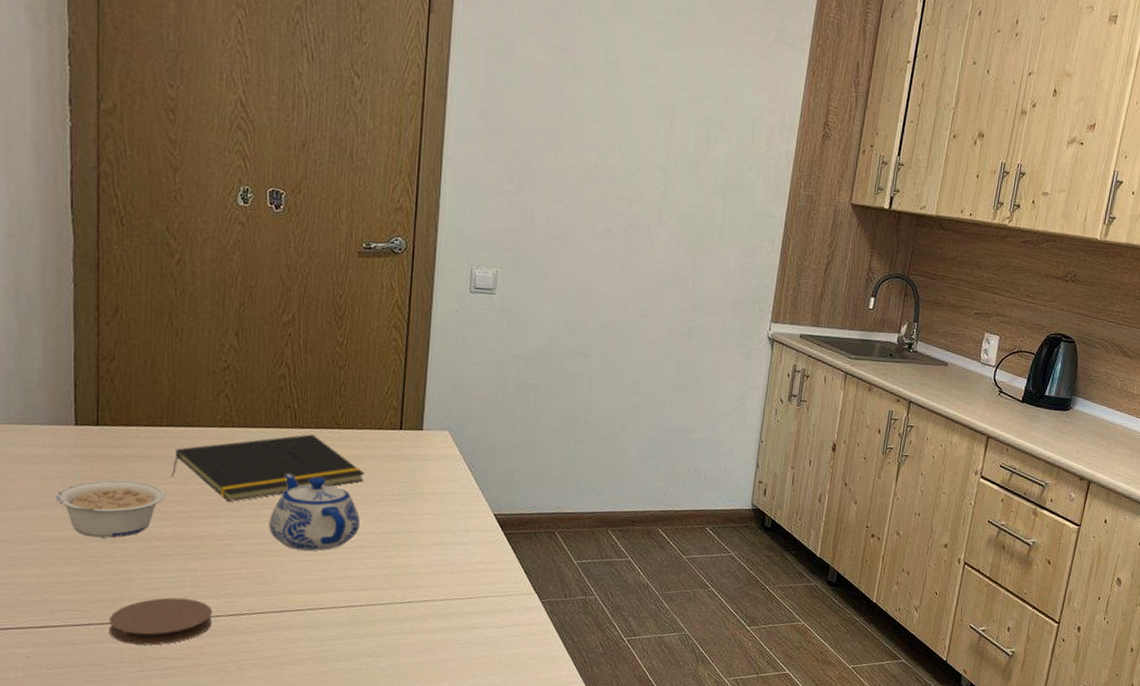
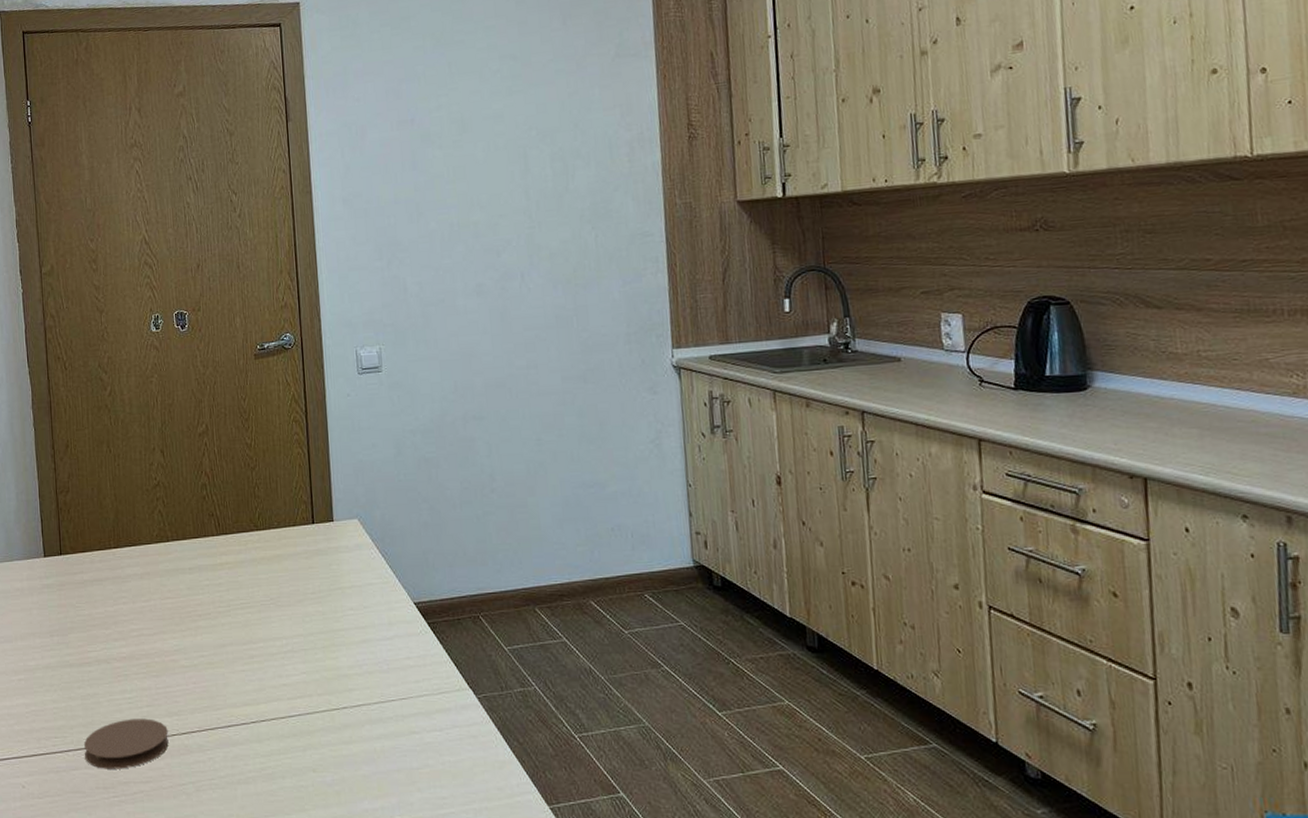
legume: present [55,480,165,538] -> none [34,605,119,663]
notepad: present [170,434,365,502] -> none [121,539,286,616]
teapot: present [269,473,361,551] -> none [207,581,289,660]

